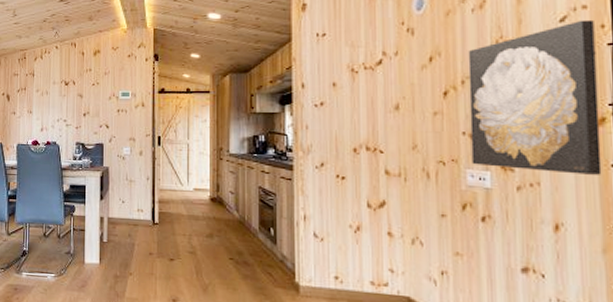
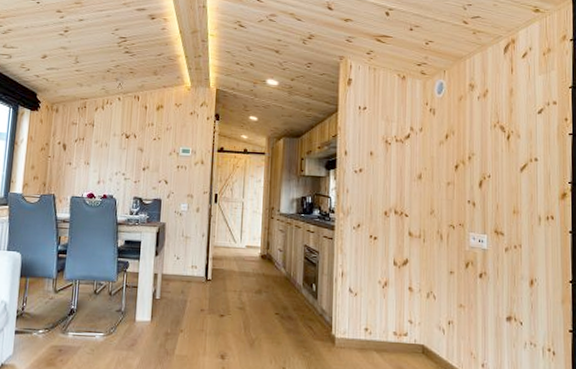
wall art: present [468,19,602,175] -> none [474,113,563,240]

